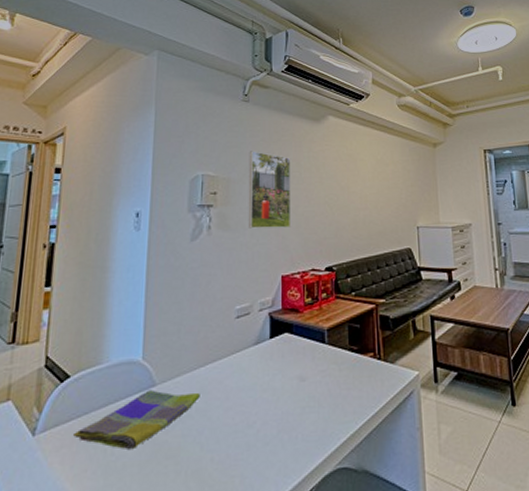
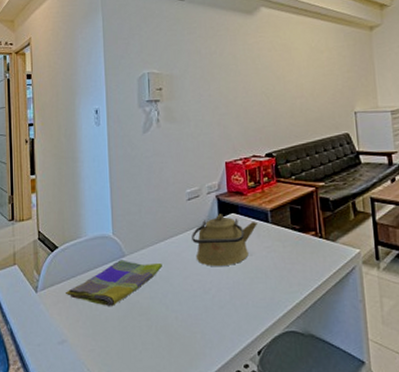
kettle: none [238,334,312,396] -> present [192,214,257,267]
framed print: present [248,151,291,229] -> none [188,47,232,120]

